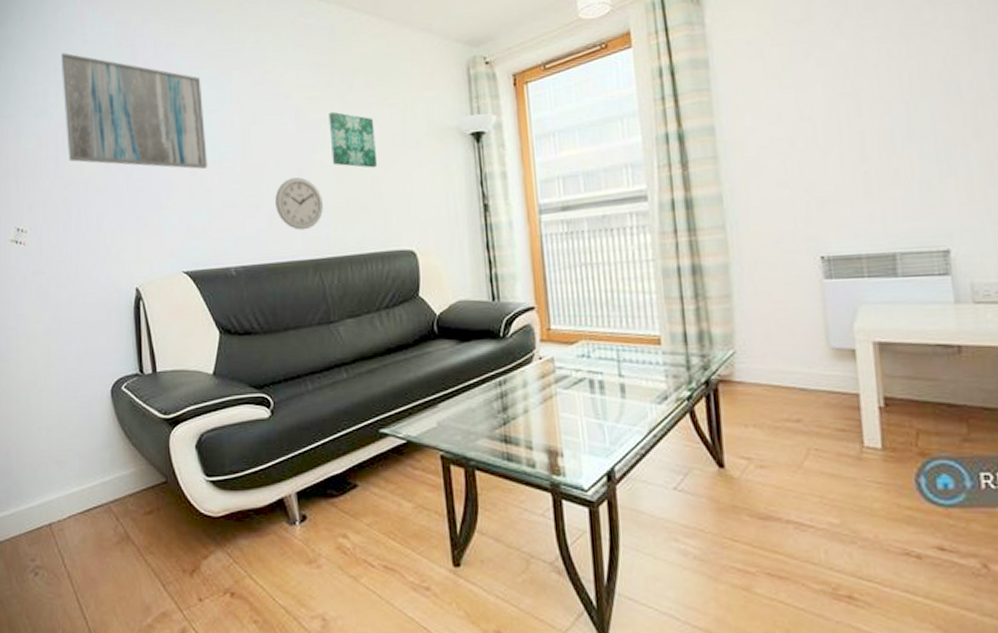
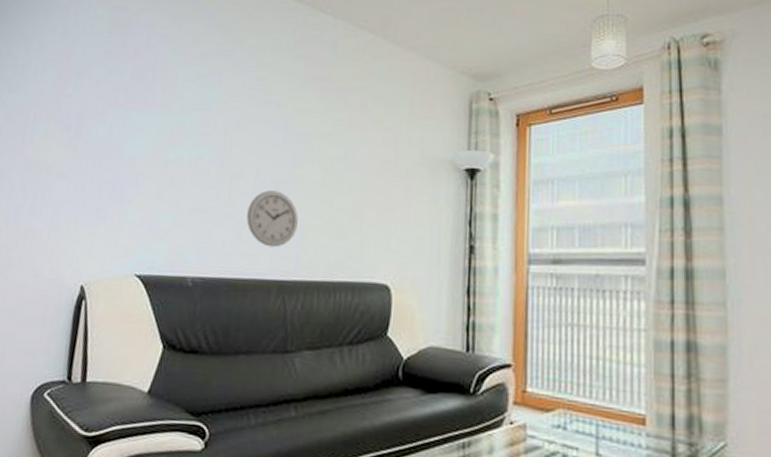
wall art: present [60,53,208,169] -> none [35,30,190,168]
wall art: present [329,111,378,168] -> none [314,127,365,192]

